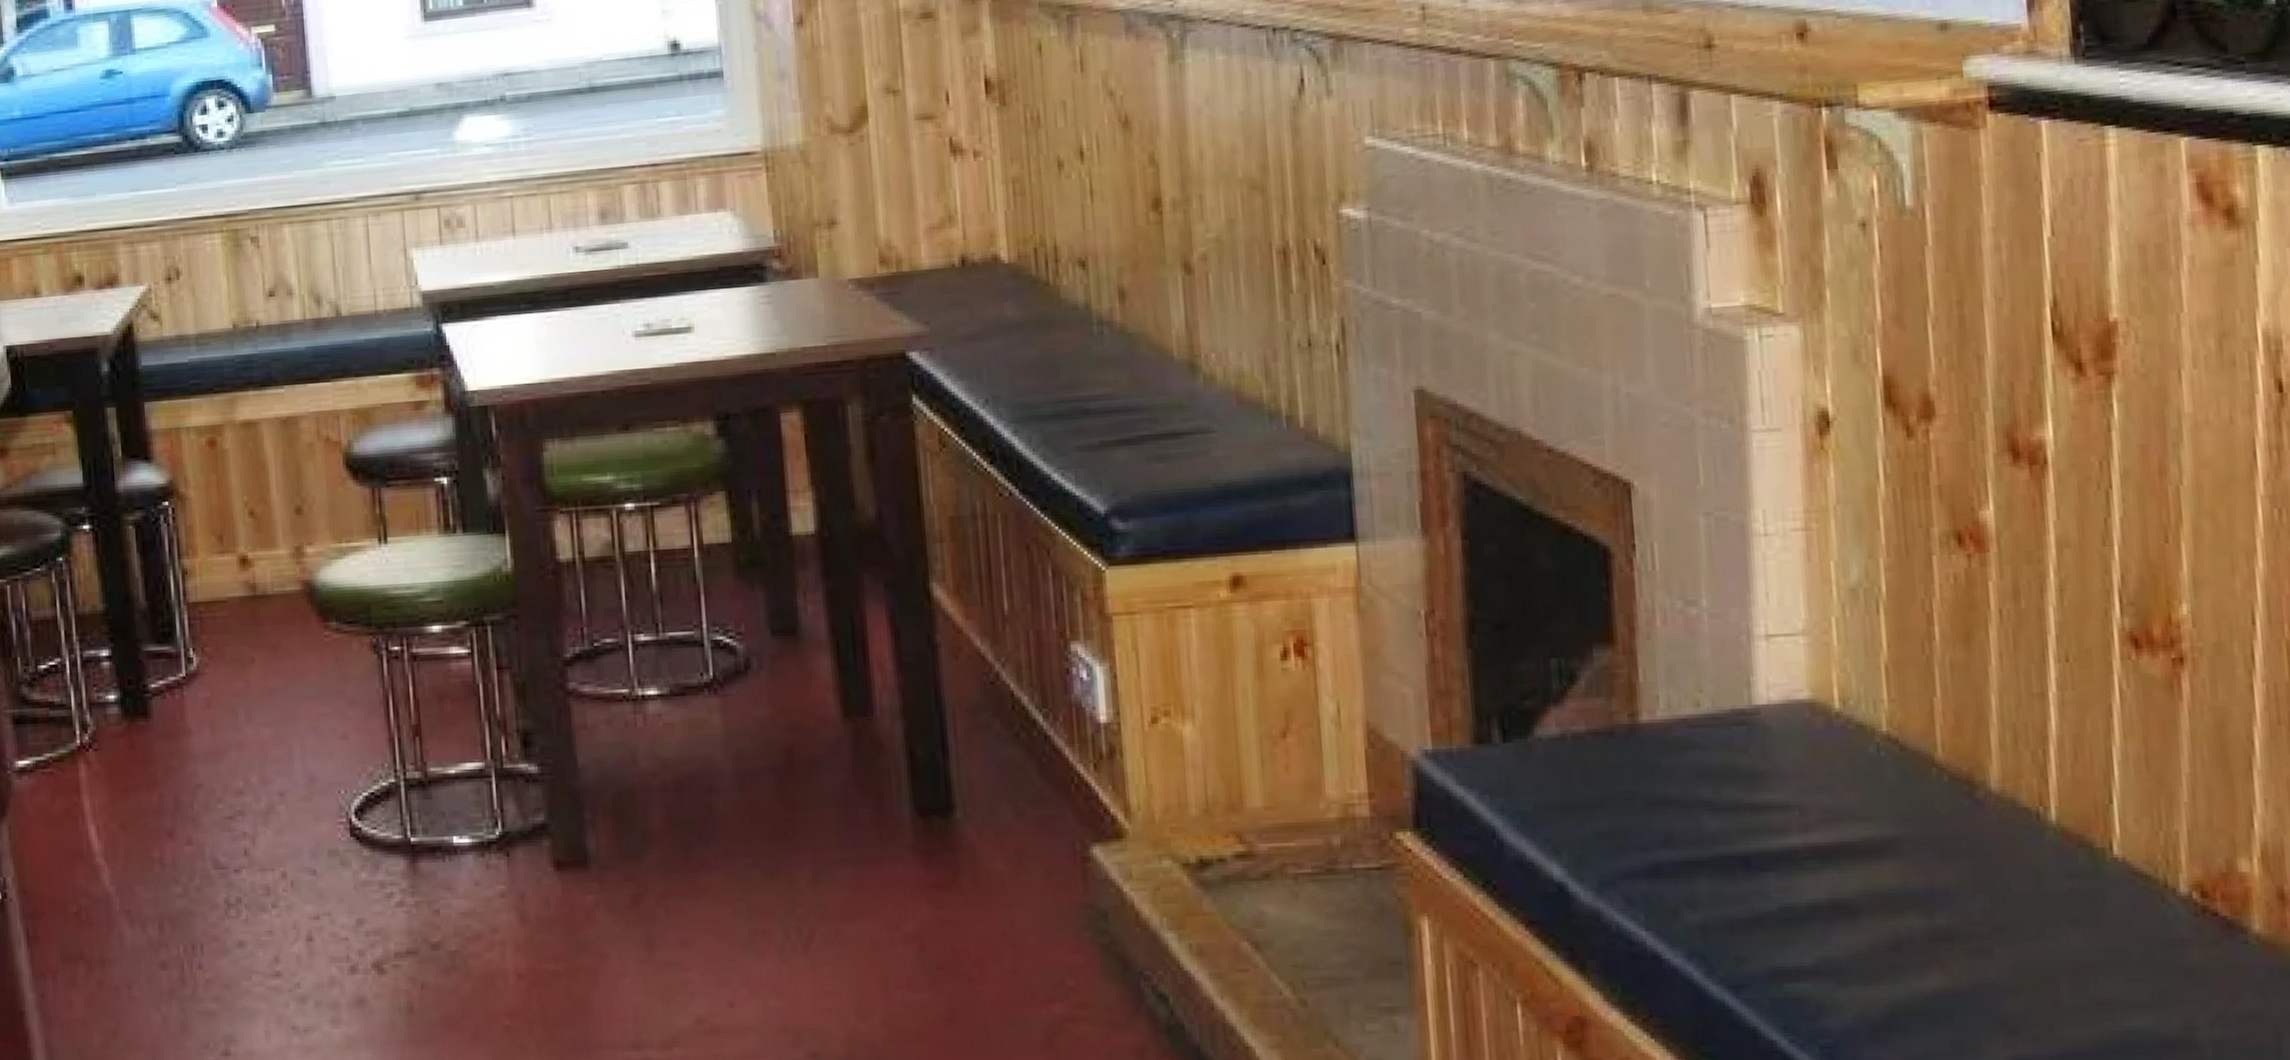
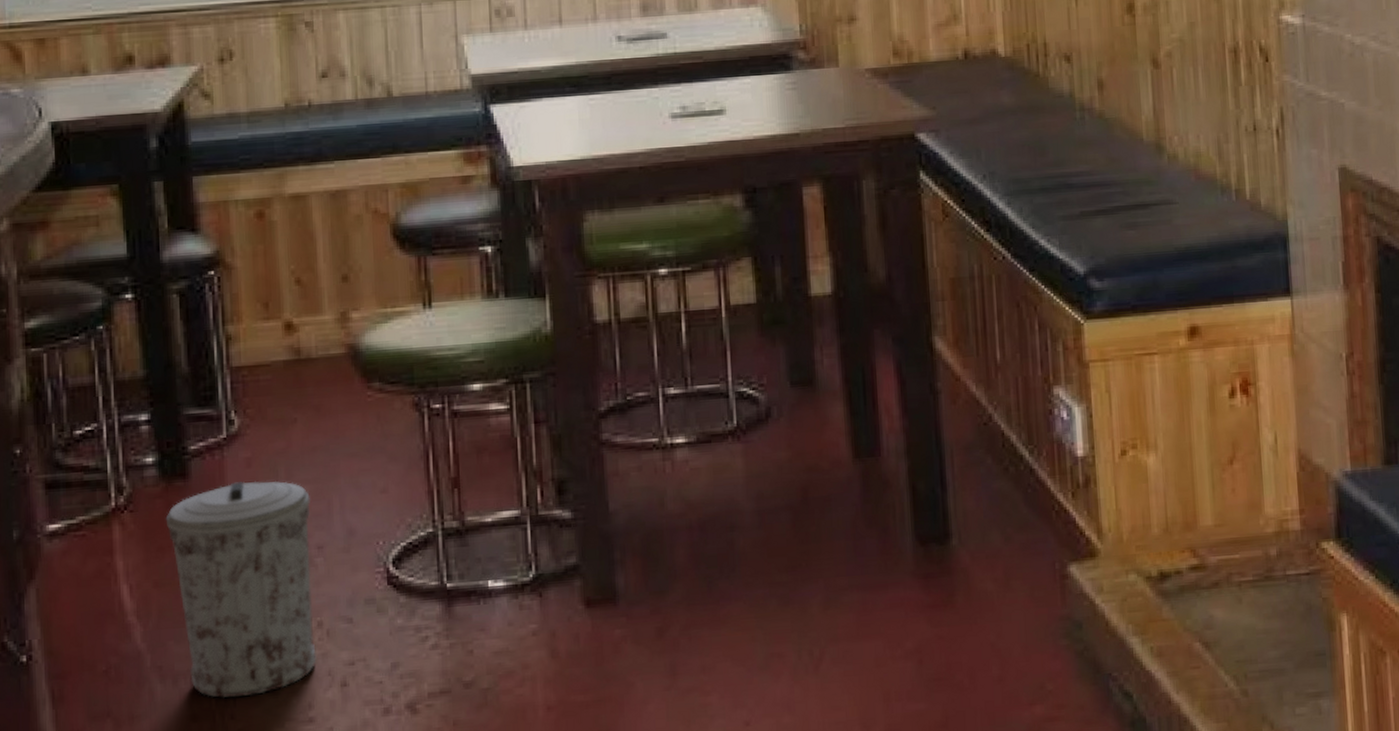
trash can: none [129,722,282,947] -> present [165,481,317,699]

